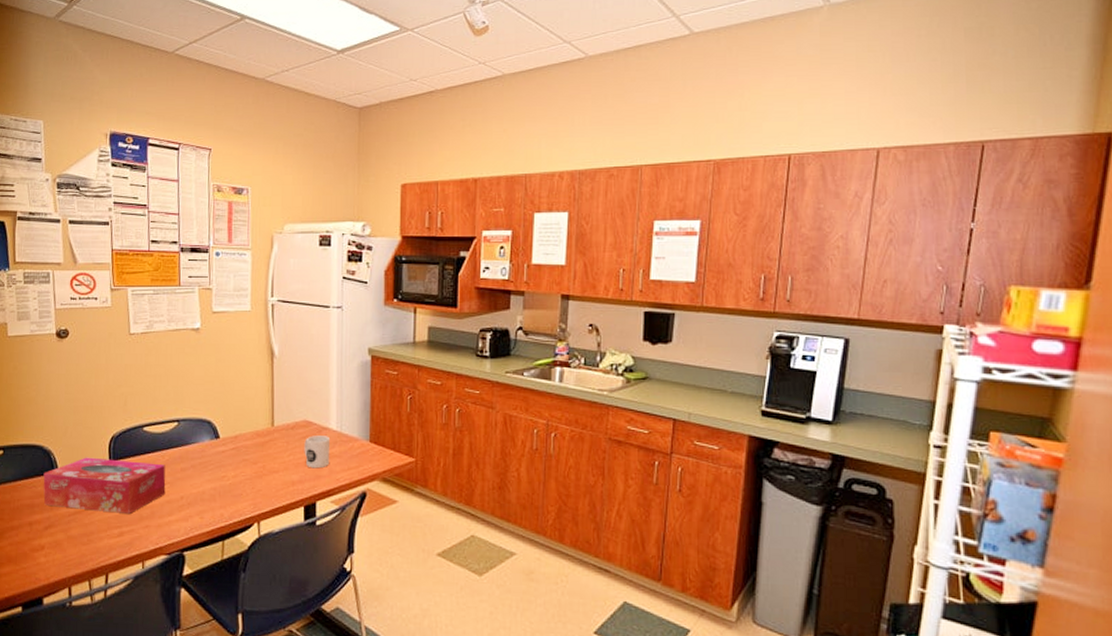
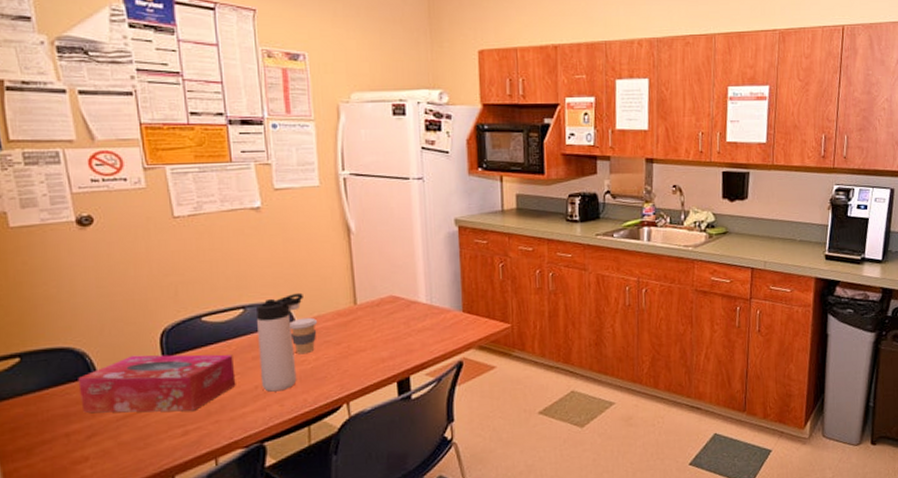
thermos bottle: none [186,410,229,504] -> present [256,292,303,392]
coffee cup: none [214,435,239,470] -> present [289,317,318,354]
mug: present [304,435,331,469] -> none [392,309,422,344]

